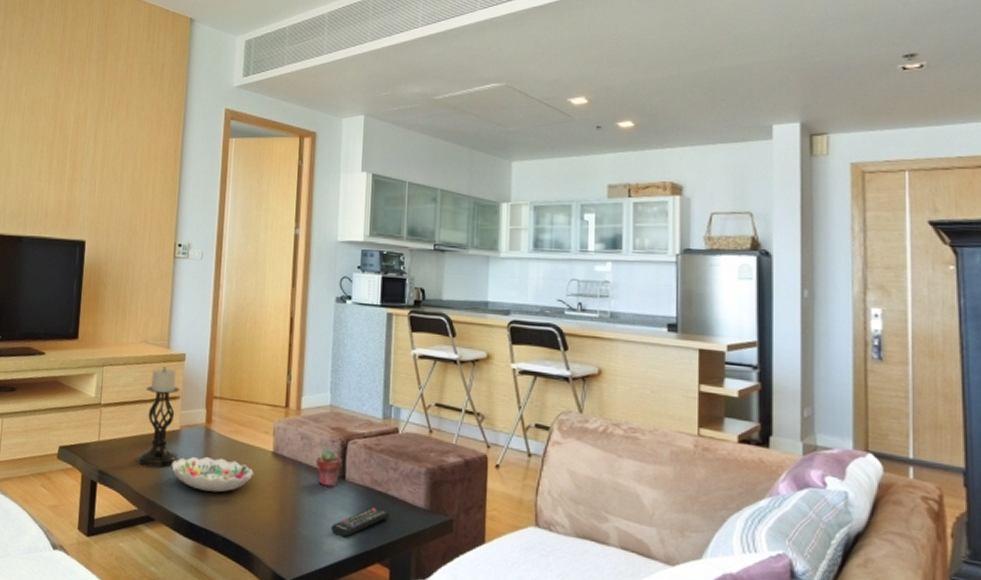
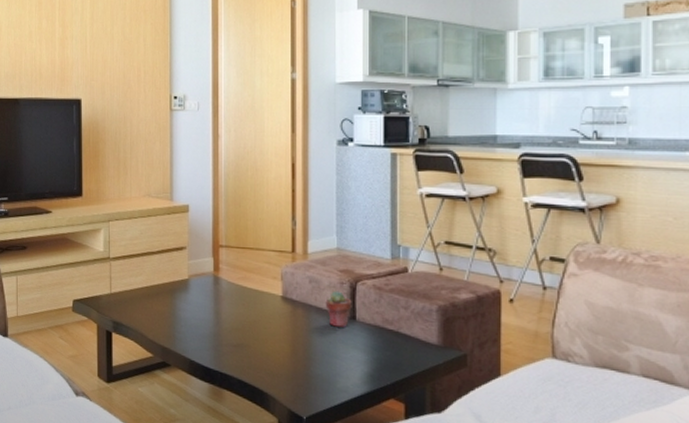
candle holder: present [137,367,181,469] -> none [149,219,189,317]
decorative bowl: present [171,456,254,493] -> none [183,303,265,337]
remote control: present [330,507,390,538] -> none [343,346,403,376]

